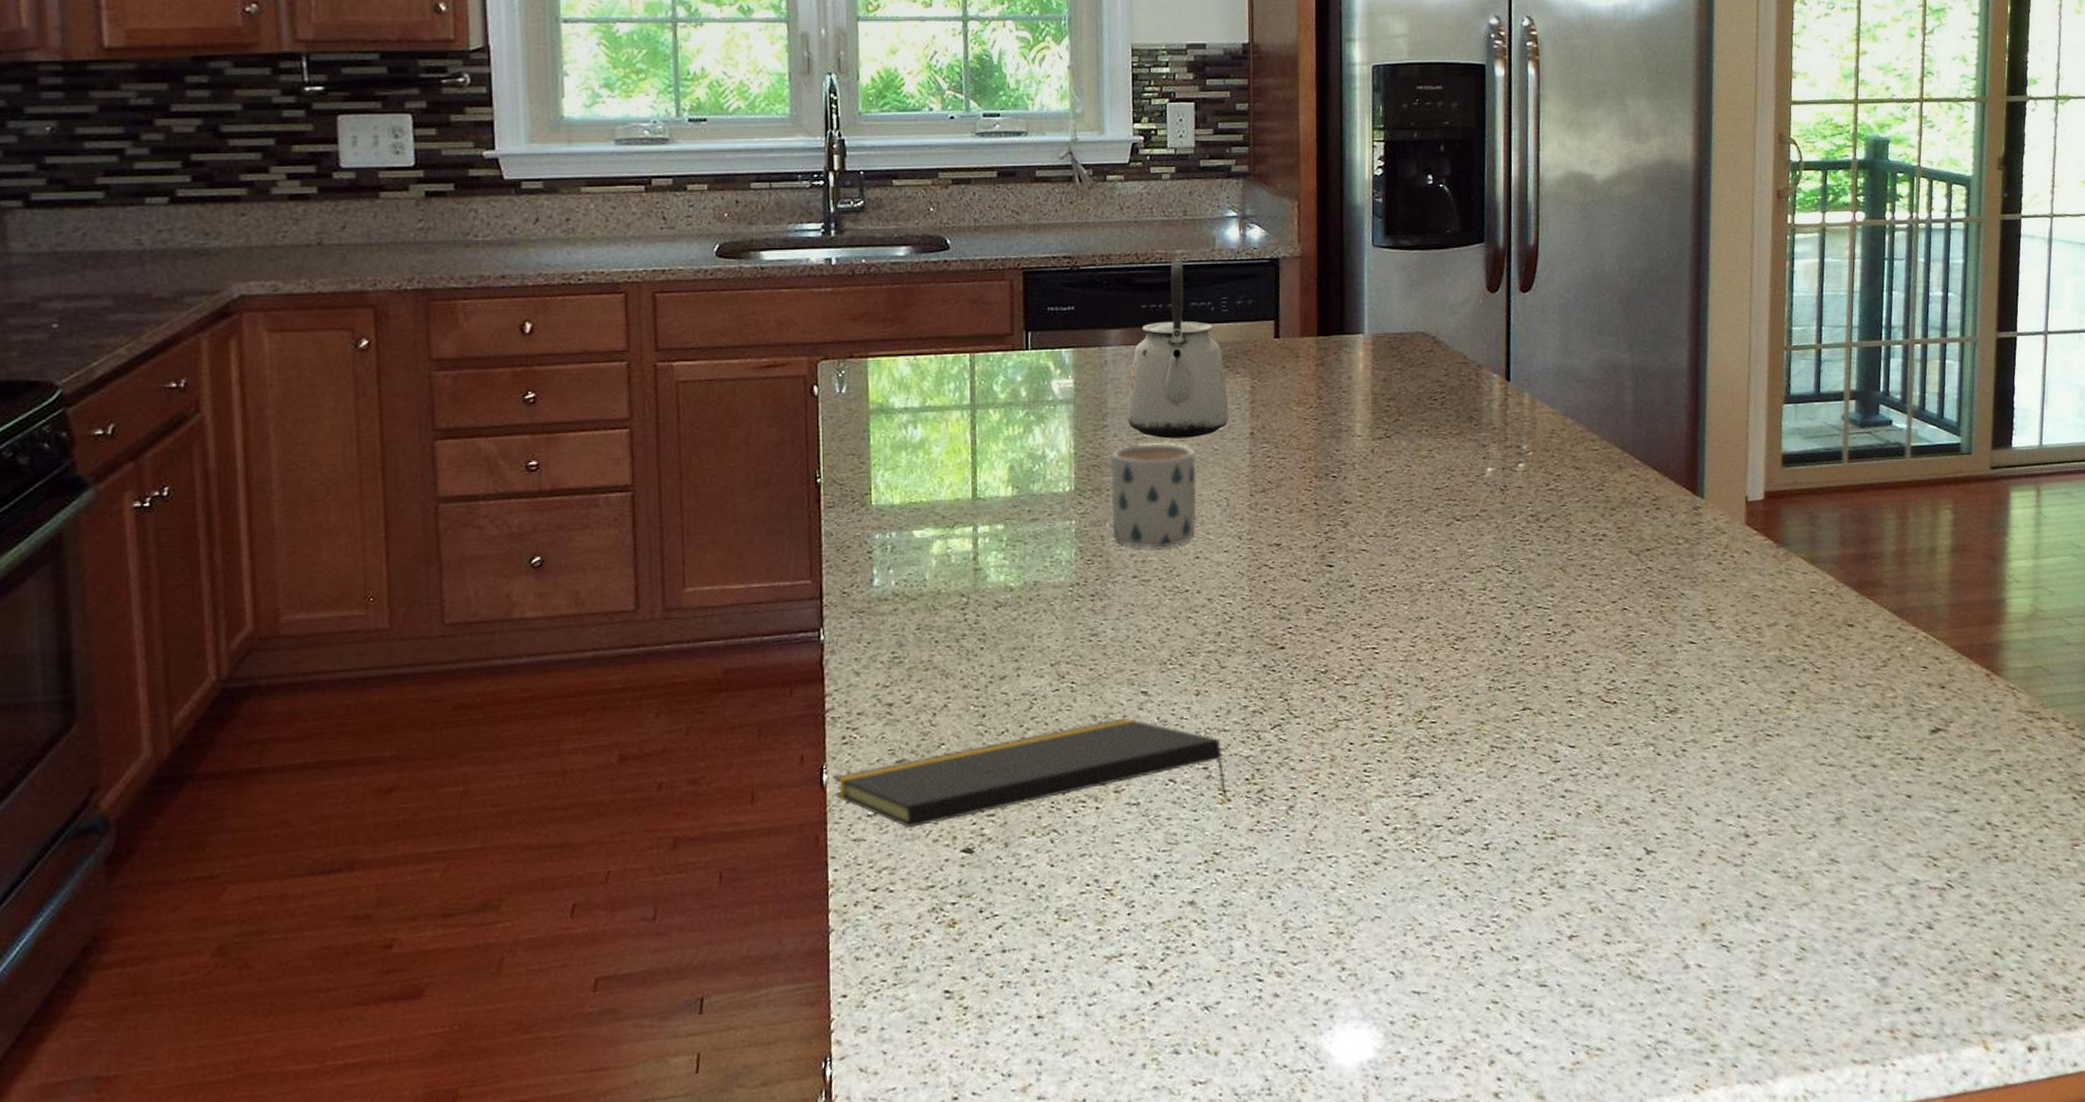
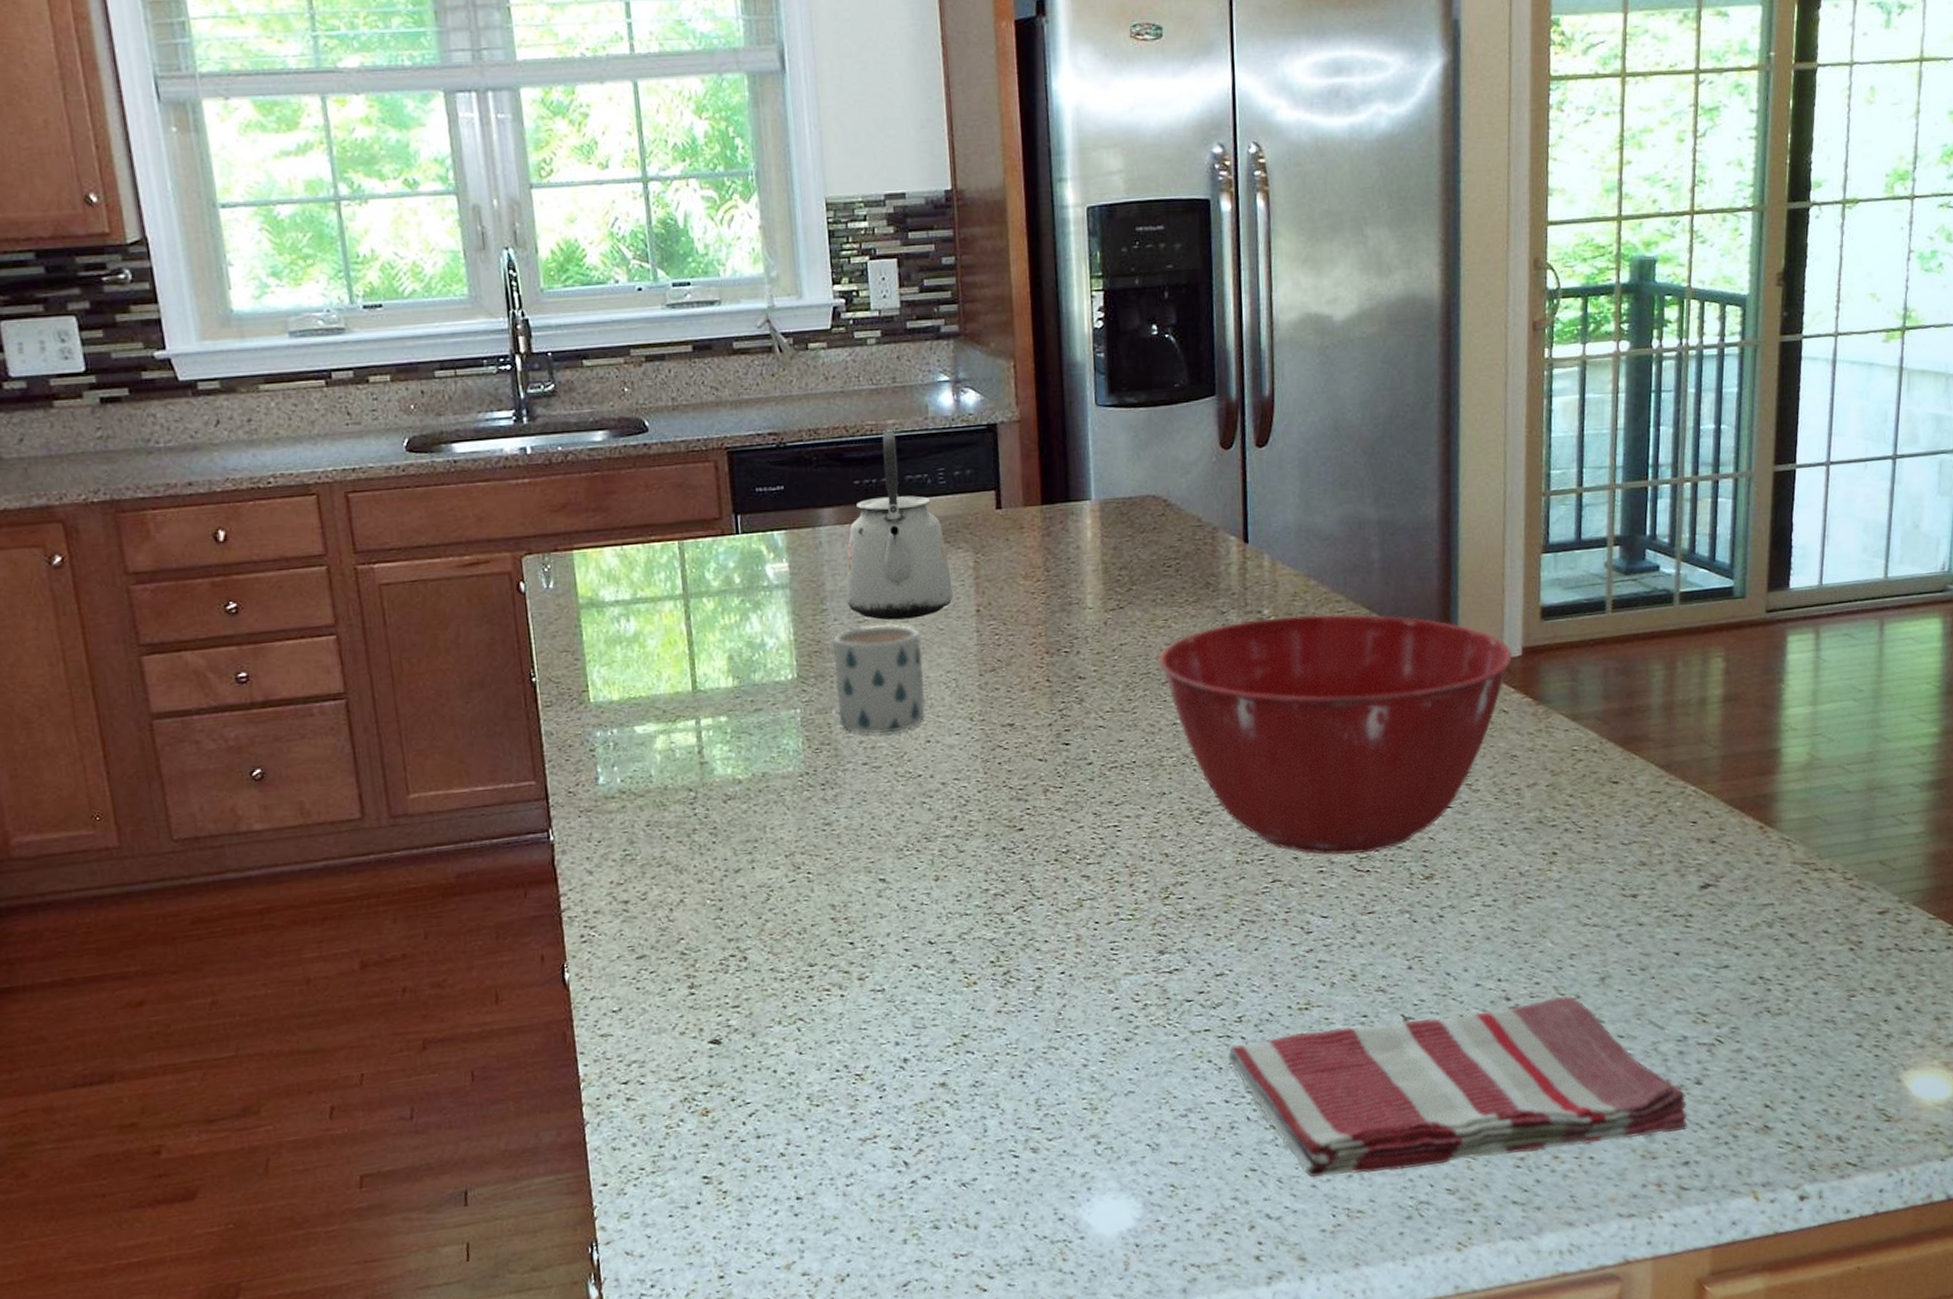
notepad: present [834,717,1229,828] -> none [576,905,975,1022]
mixing bowl: none [1421,451,1755,686] -> present [1158,614,1513,855]
dish towel: none [1474,835,1920,1012] -> present [1228,996,1688,1177]

